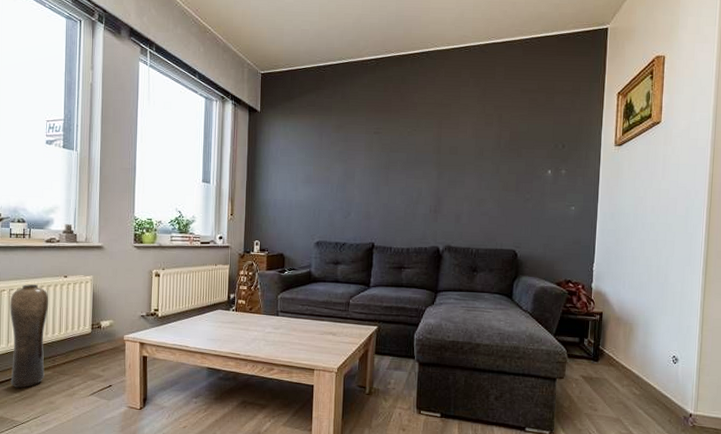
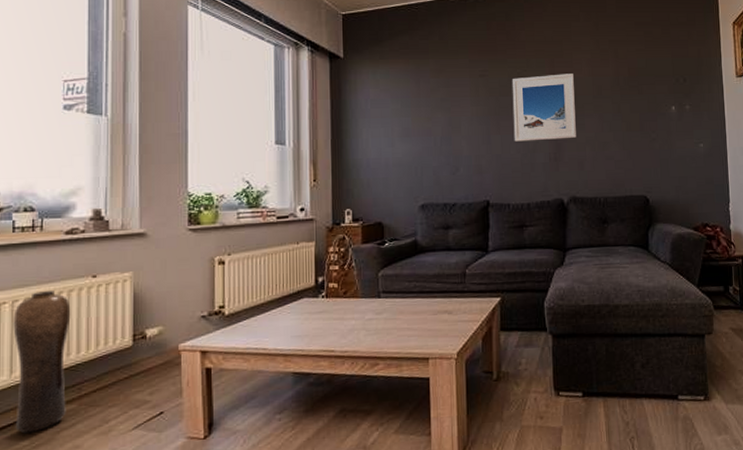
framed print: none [400,134,459,194] -> present [512,73,576,142]

